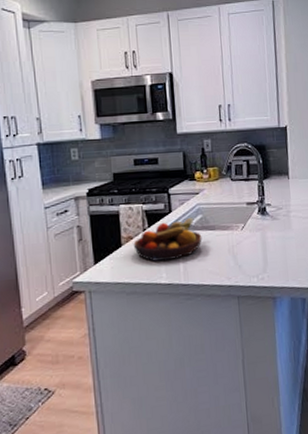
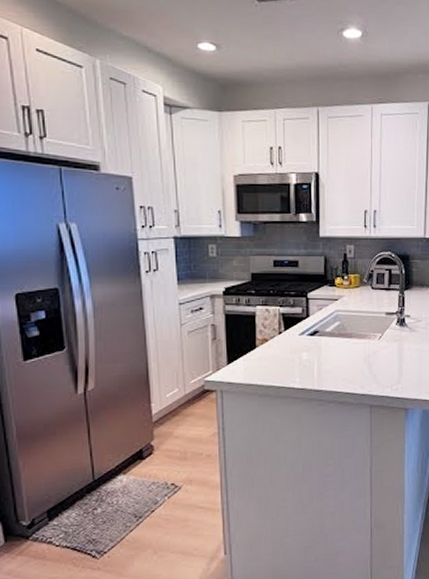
fruit bowl: present [133,217,202,262] -> none [268,323,338,366]

